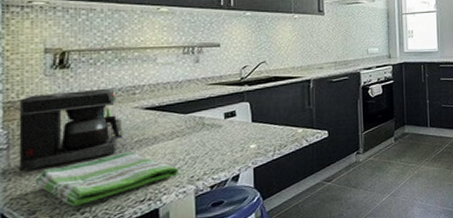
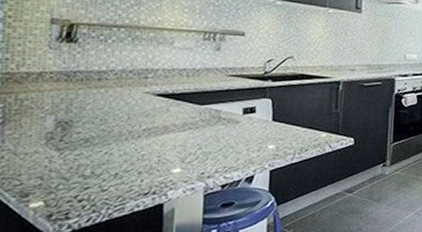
coffee maker: present [19,88,123,172] -> none [13,68,131,150]
dish towel: present [35,152,178,207] -> none [30,140,188,193]

